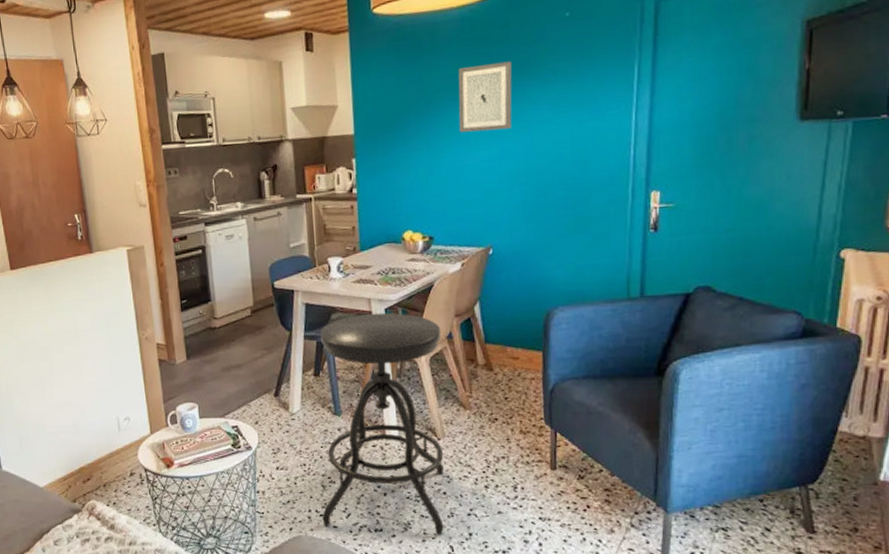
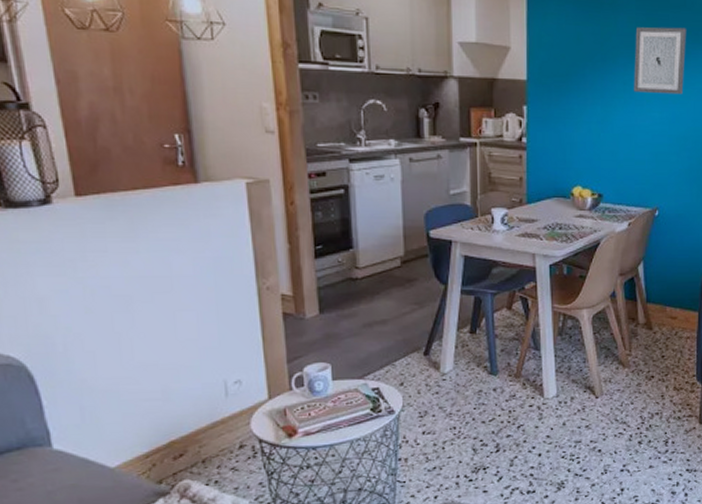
stool: present [320,312,445,535] -> none [471,269,605,493]

